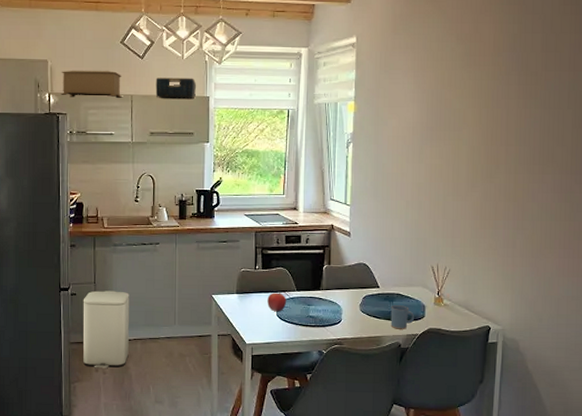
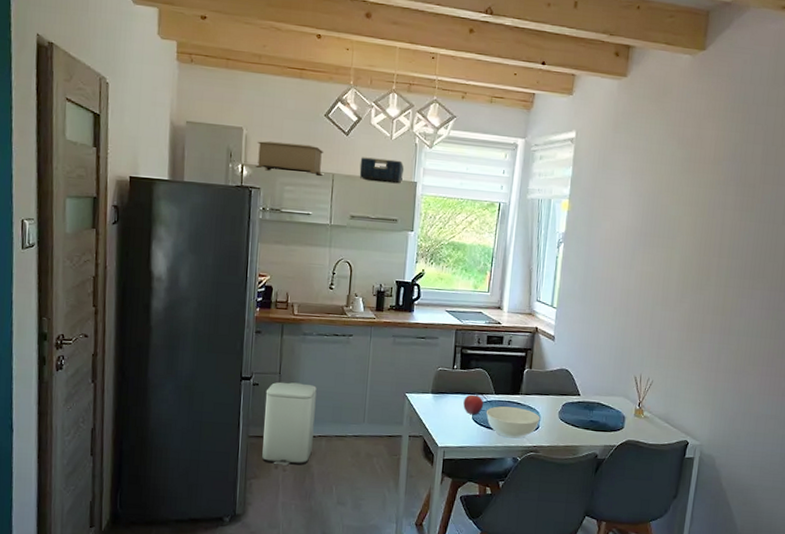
bowl: none [289,302,342,332] -> present [486,406,540,439]
mug: present [390,305,415,329] -> none [588,414,614,440]

